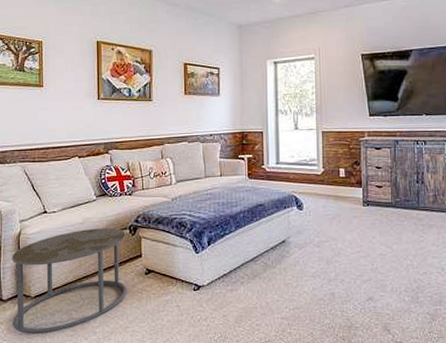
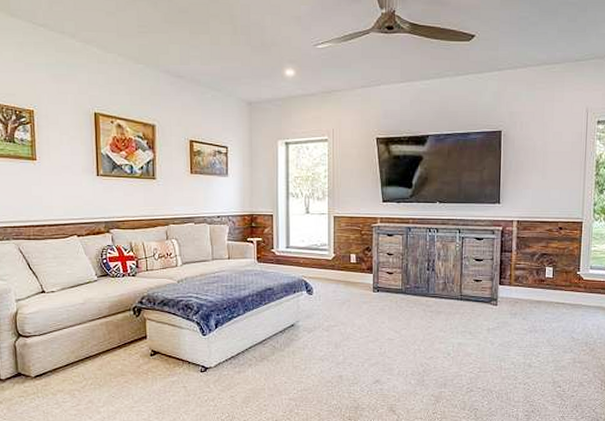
side table: present [12,228,127,334] -> none [9,309,132,413]

